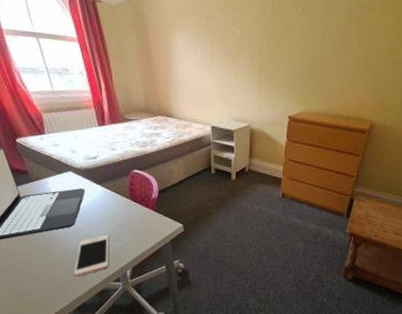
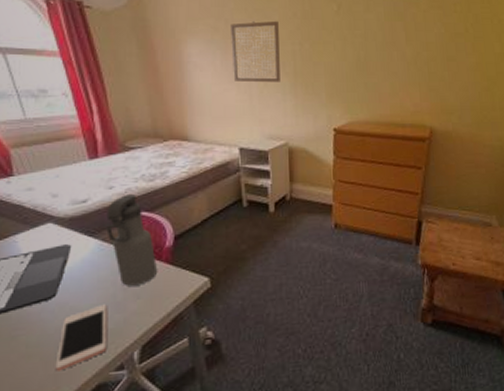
water bottle: none [110,155,146,224] -> present [106,193,158,286]
wall art: none [210,19,250,74] -> present [229,20,280,83]

